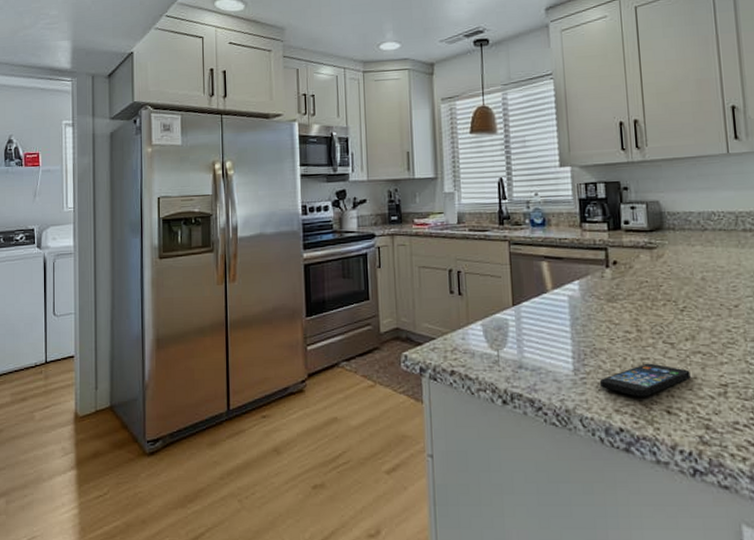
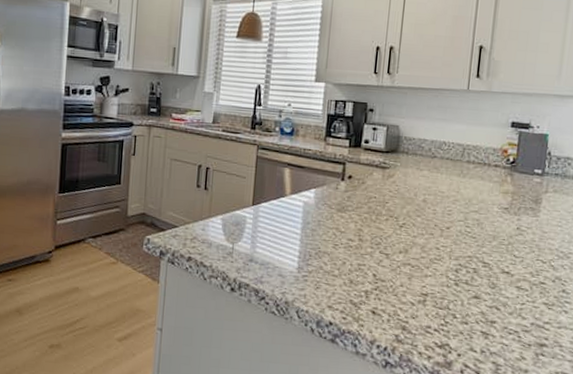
smartphone: present [599,363,691,397] -> none [318,269,398,298]

